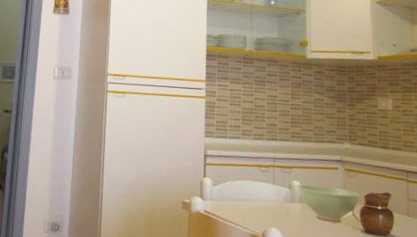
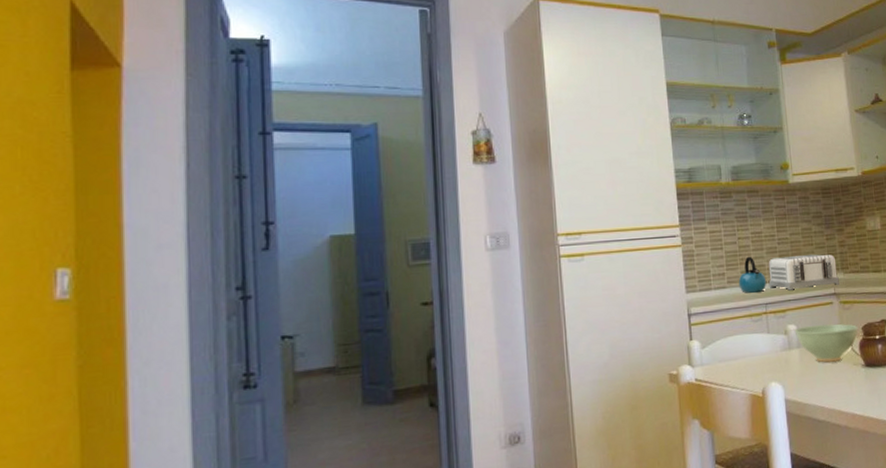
kettle: none [251,116,276,147] -> present [738,257,766,293]
toaster: none [279,120,346,153] -> present [768,254,839,291]

